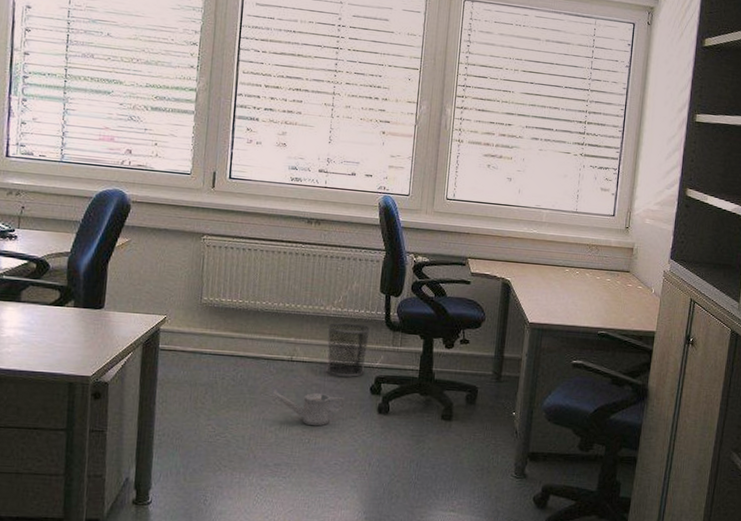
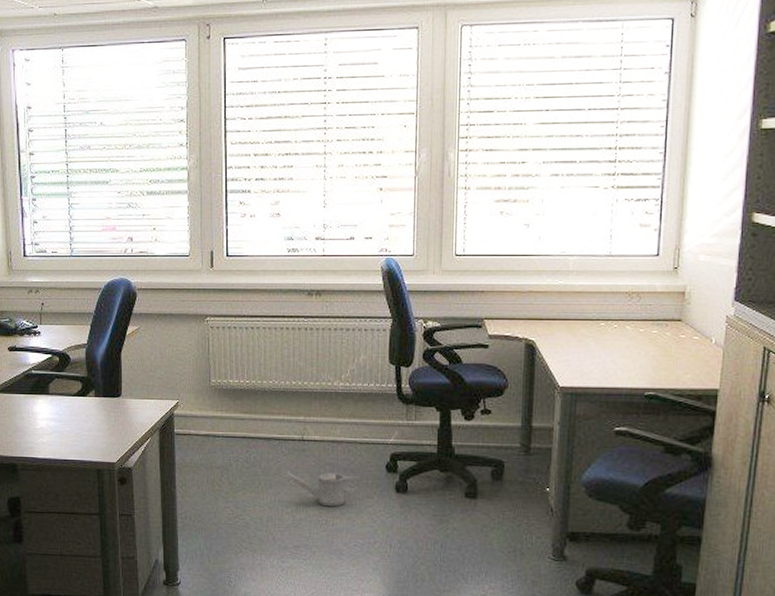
waste bin: present [326,322,371,377] -> none [335,397,382,455]

